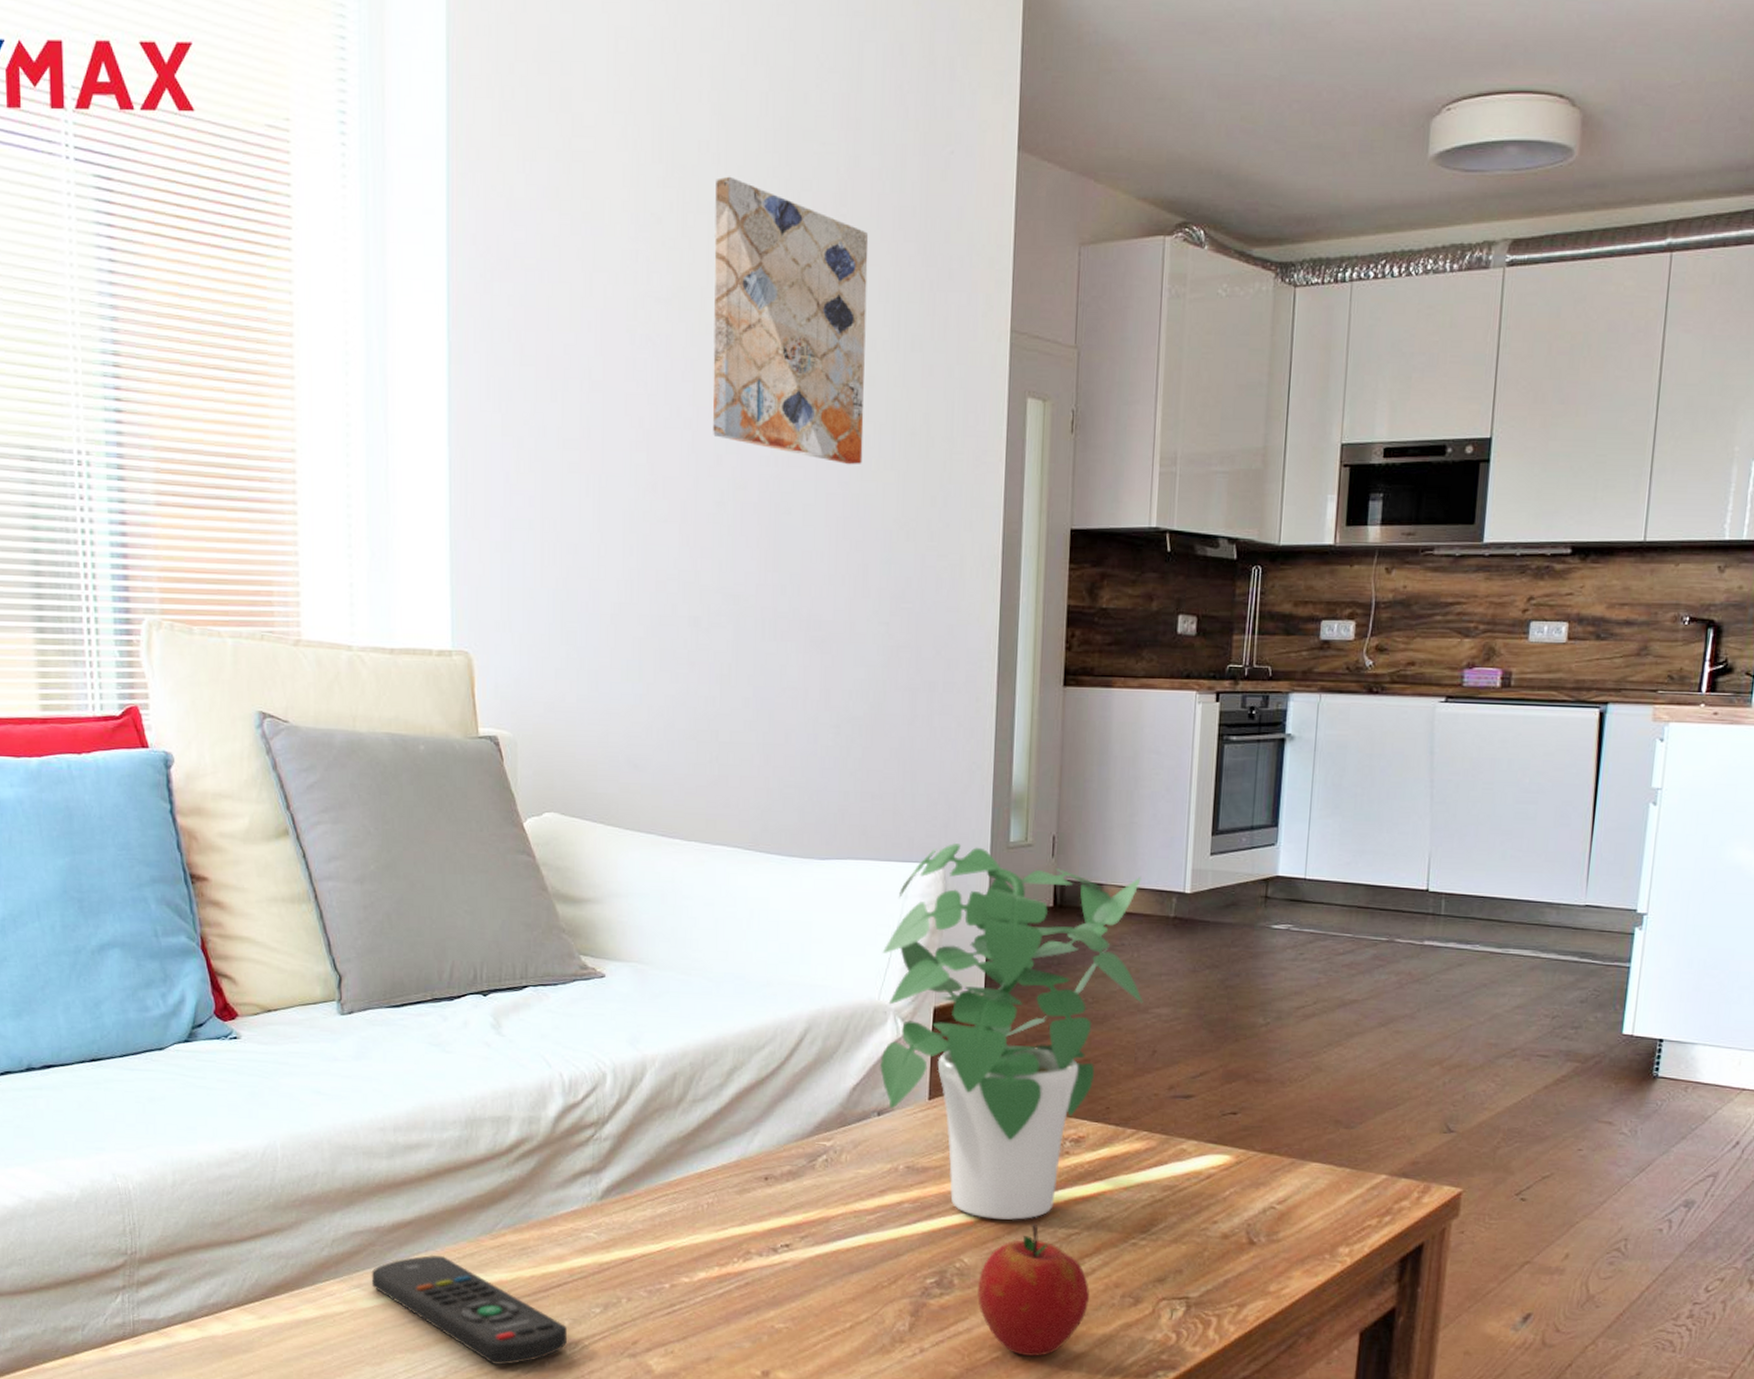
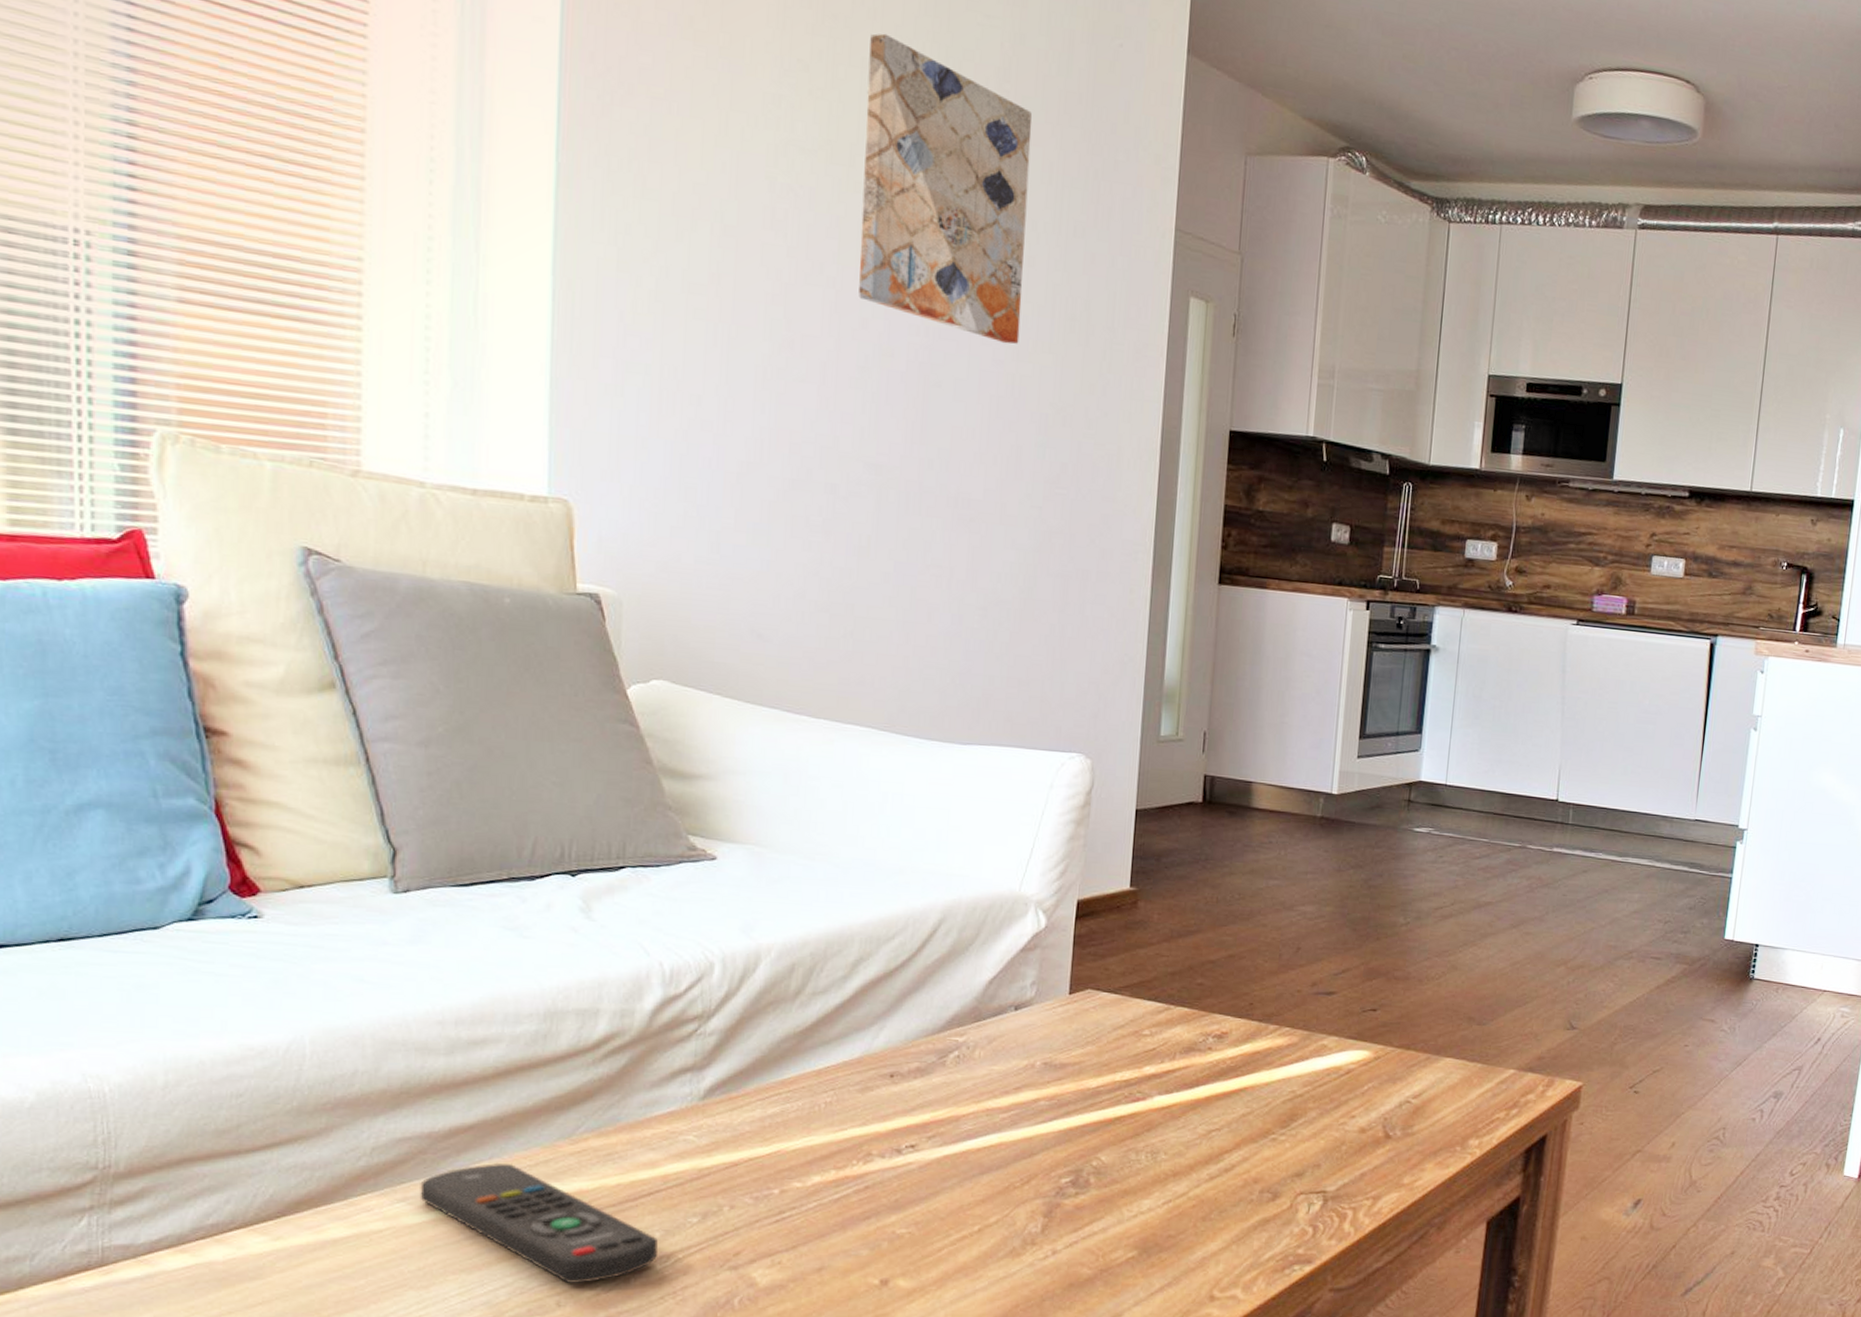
potted plant: present [880,842,1144,1220] -> none [1019,733,1290,1117]
apple: present [978,1223,1090,1356] -> none [1114,1120,1229,1254]

